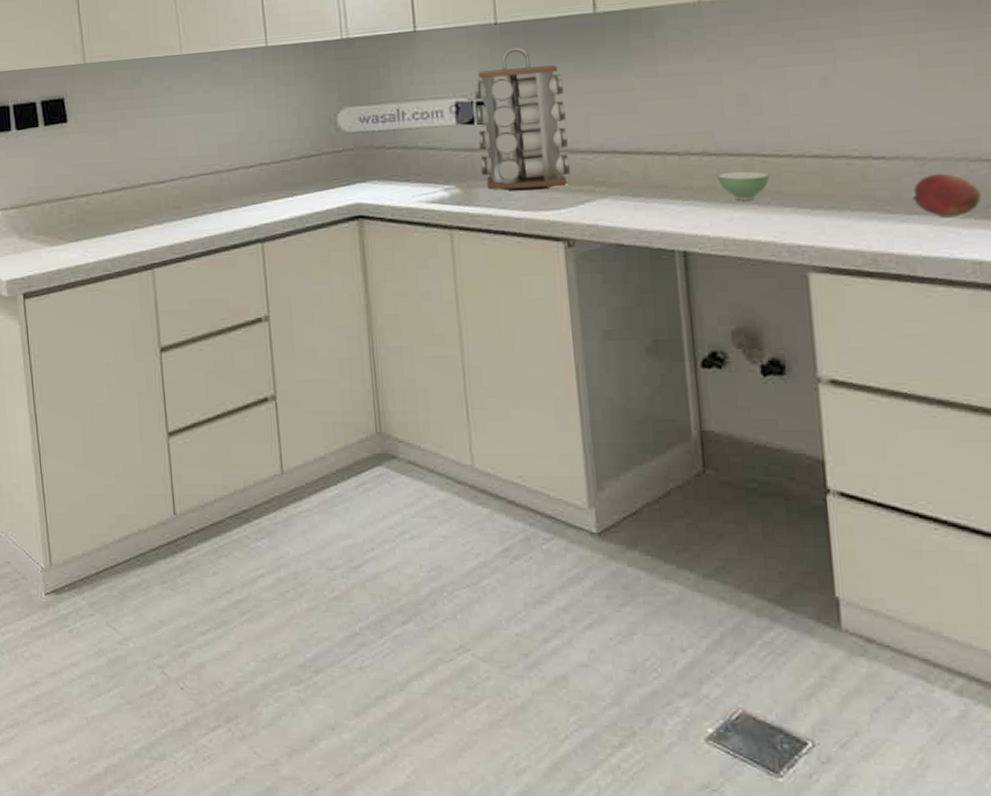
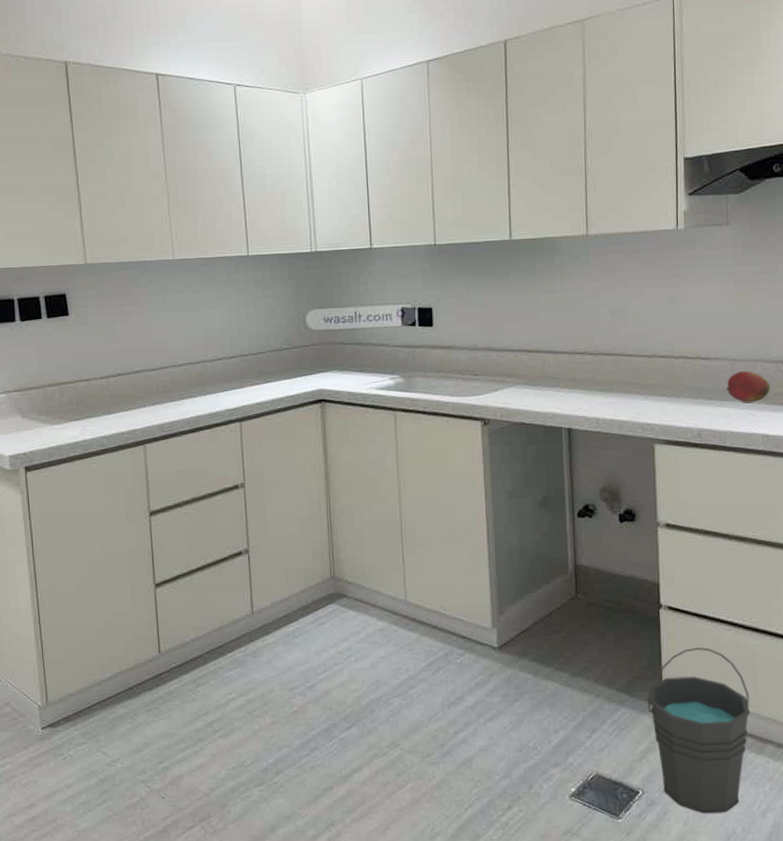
spice rack: present [474,47,570,191] -> none [416,265,488,380]
bowl: present [717,171,770,202] -> none [594,367,631,390]
bucket: none [814,550,975,785] -> present [647,647,751,814]

